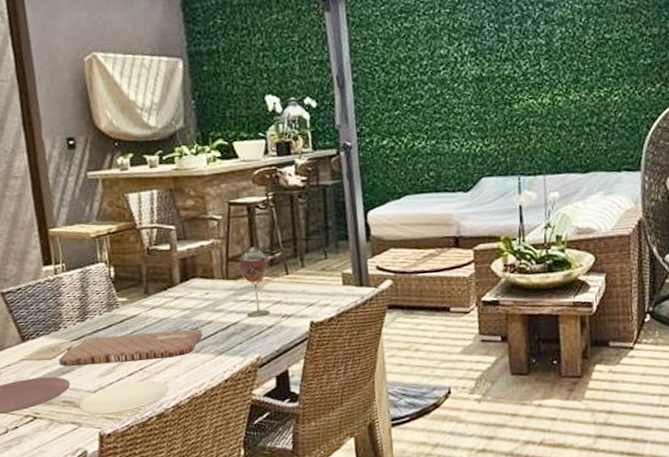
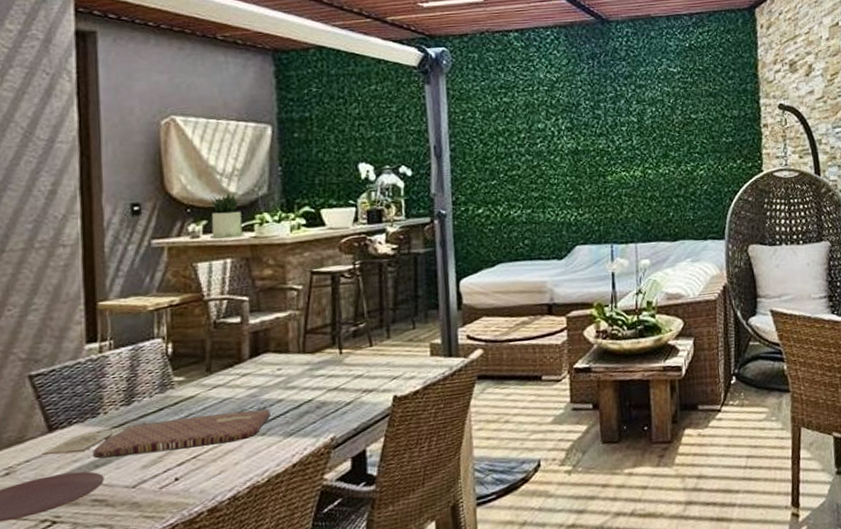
plate: present [79,380,170,416] -> none [113,469,227,515]
planter: none [133,127,168,172] -> present [209,193,246,240]
wineglass: present [239,246,270,318] -> none [319,317,351,395]

